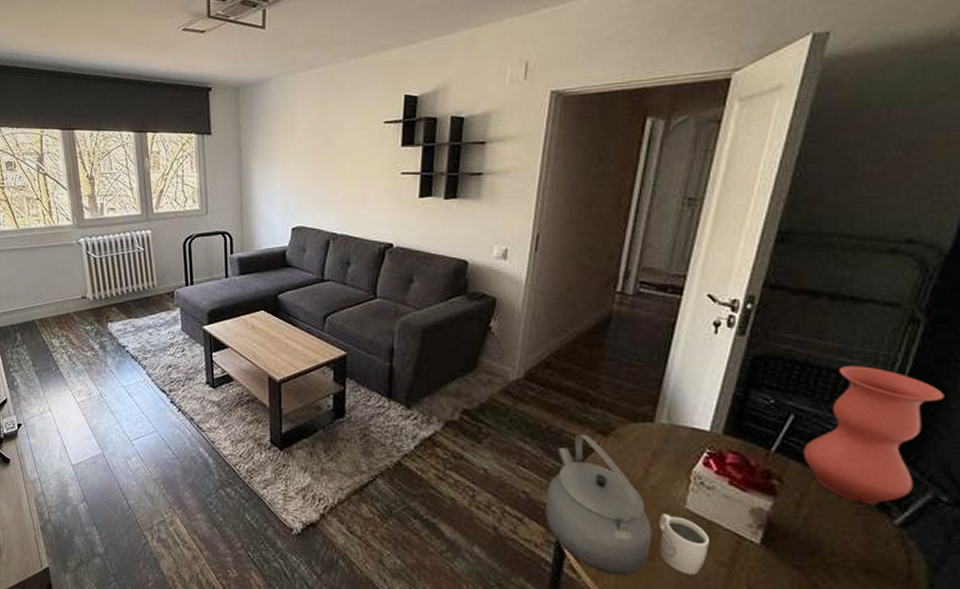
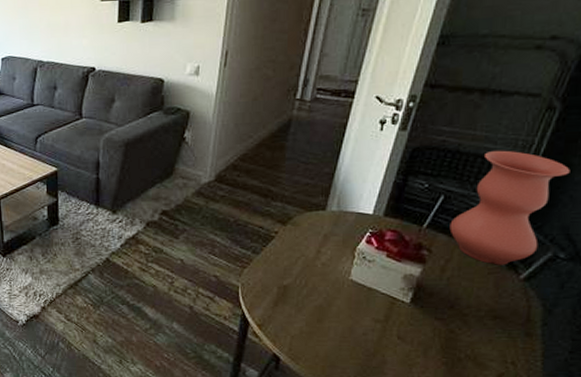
tea kettle: present [545,434,652,576] -> none [232,224,322,337]
mug: present [659,513,711,576] -> none [327,285,369,332]

